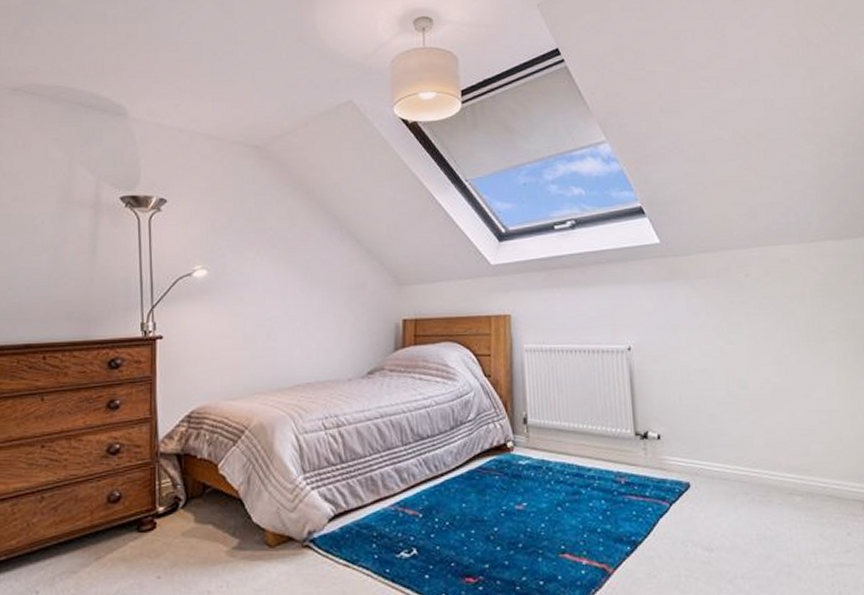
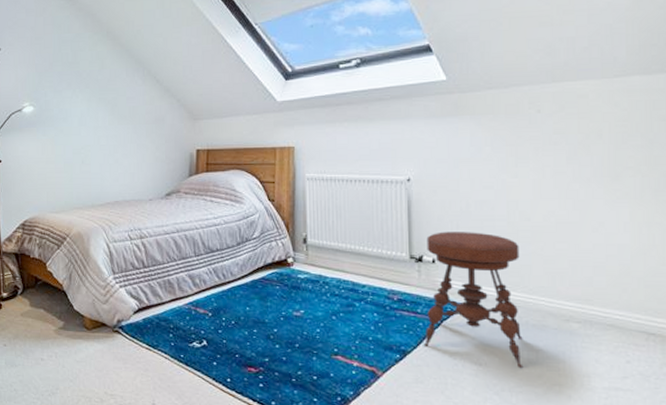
stool: none [650,403,754,551] -> present [423,232,524,369]

